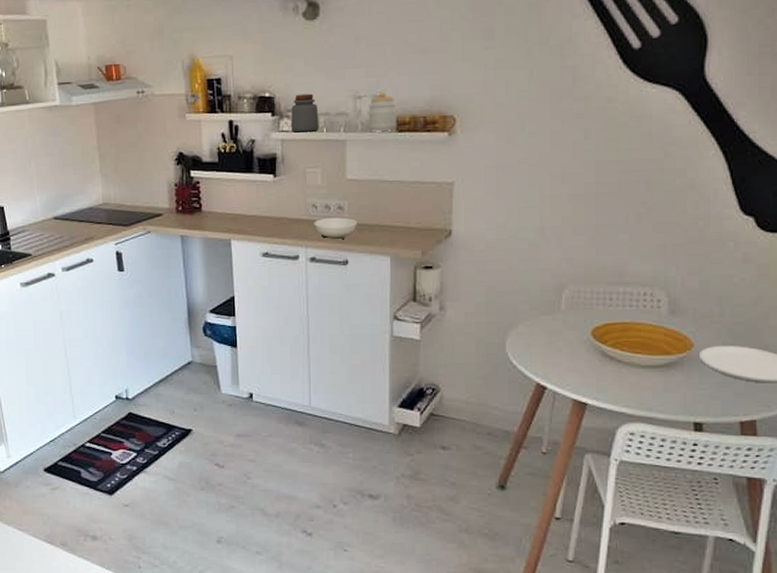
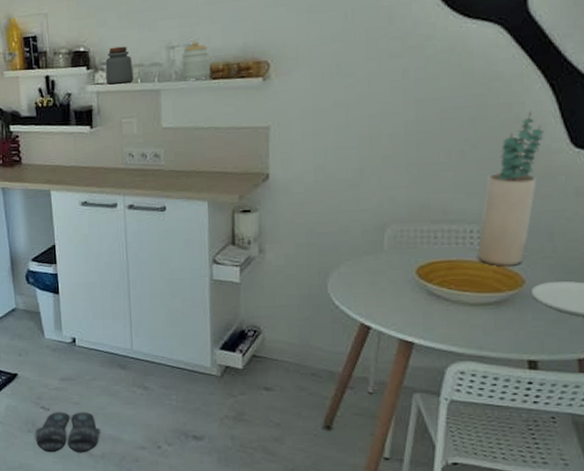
slippers: none [208,469,276,512] -> present [35,411,101,453]
bowl: present [314,217,358,240] -> none [131,164,175,187]
vase: none [649,176,716,331] -> present [477,110,545,267]

